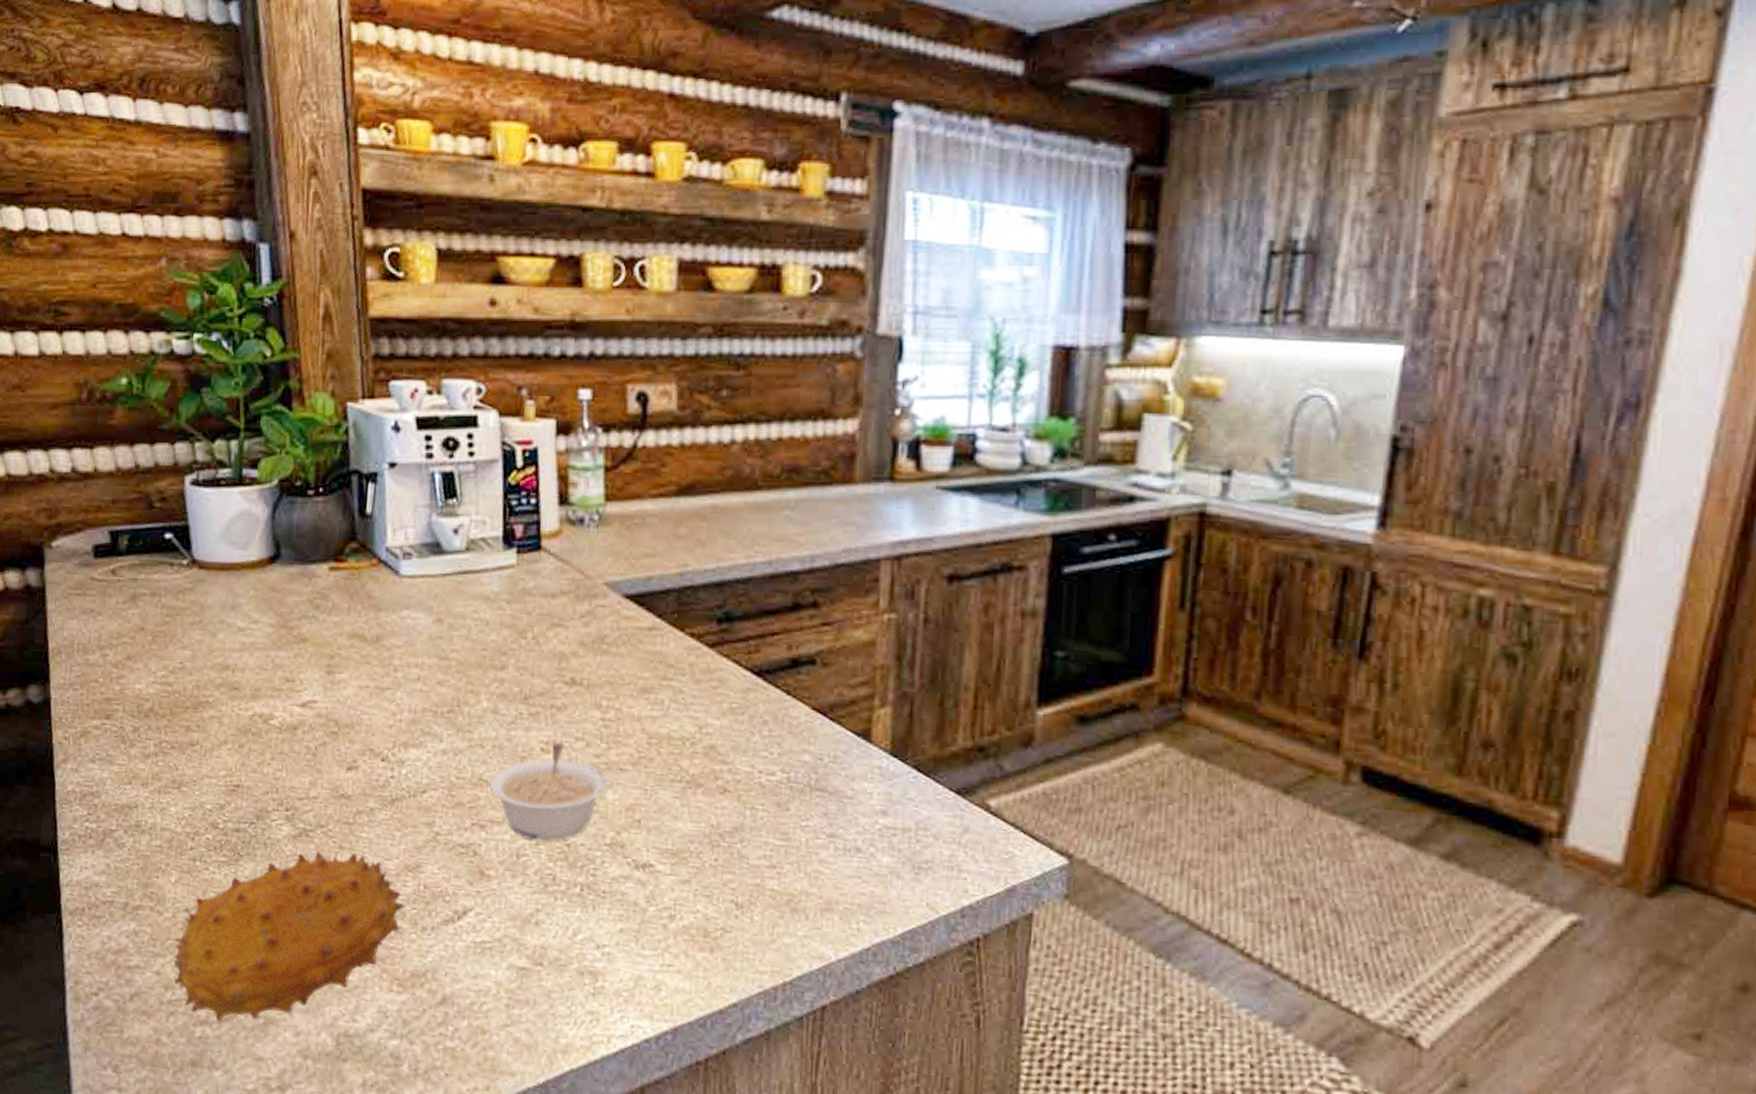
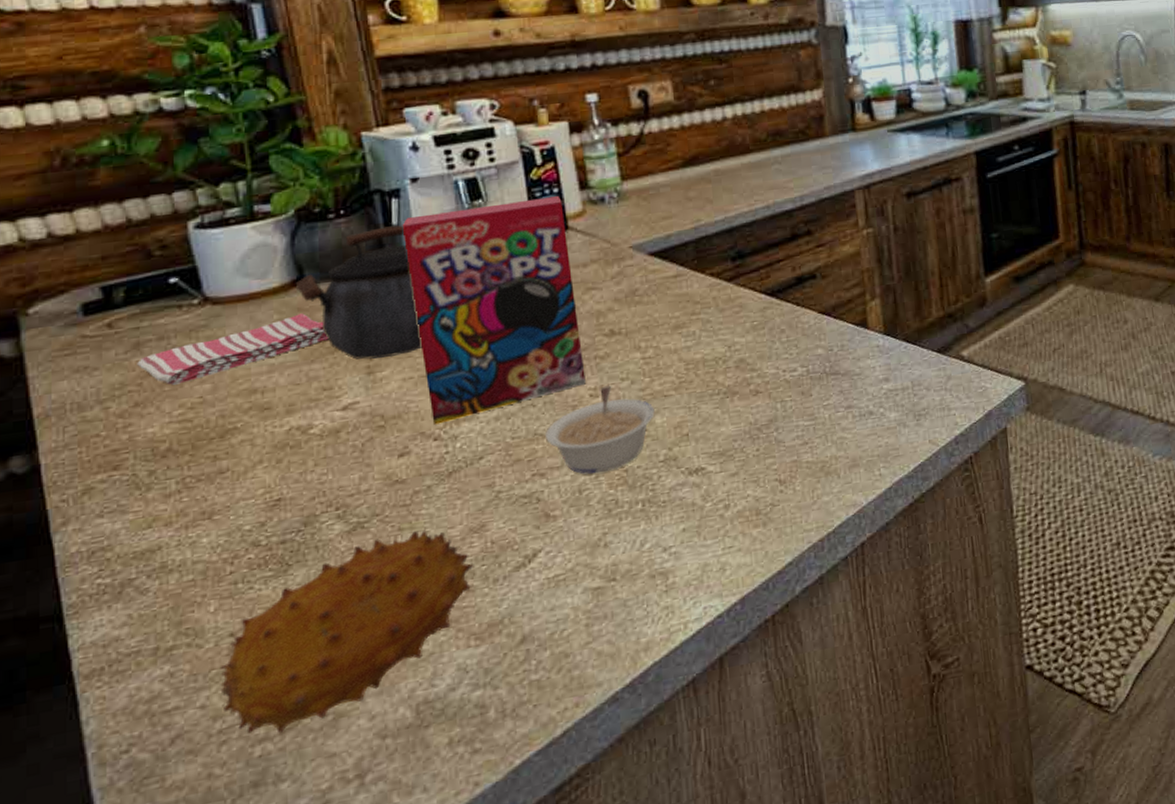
dish towel: none [132,594,296,645] -> present [137,313,328,385]
kettle: none [271,513,382,660] -> present [295,225,423,360]
cereal box: none [375,506,539,744] -> present [402,196,586,425]

